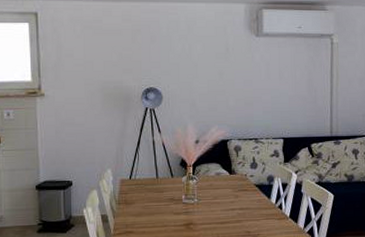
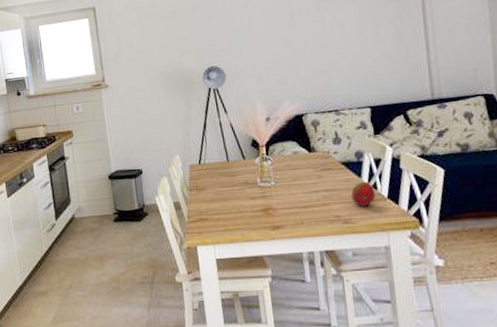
fruit: none [261,202,280,224] -> present [351,181,376,207]

